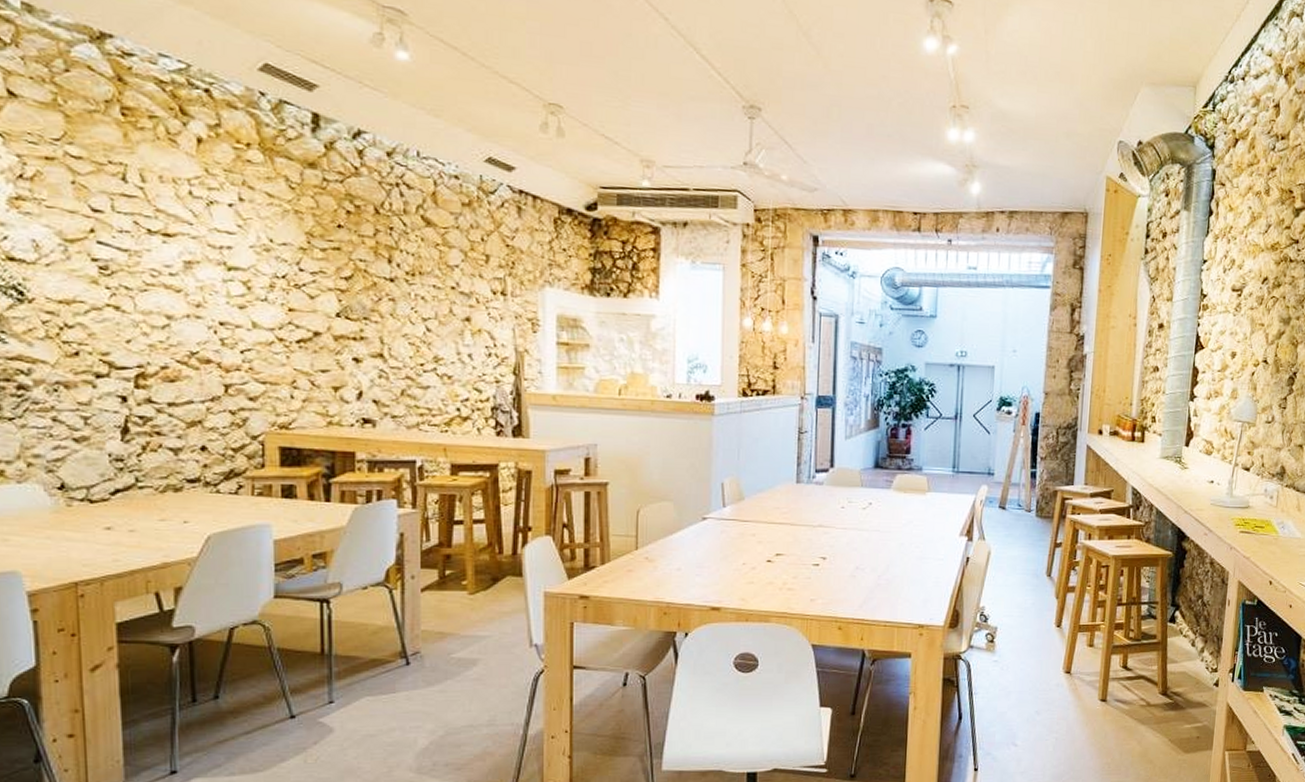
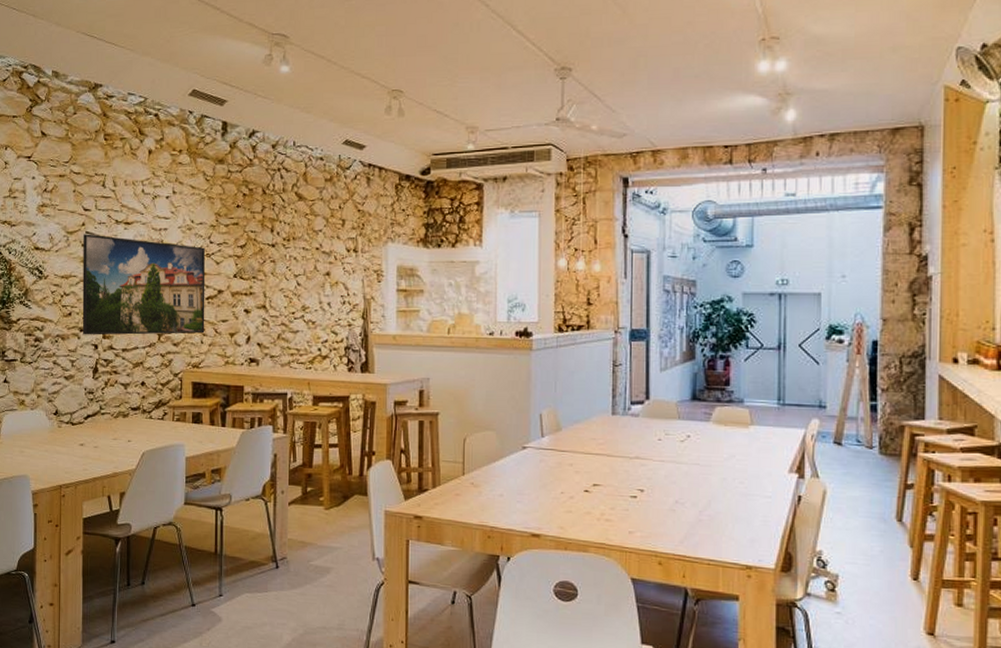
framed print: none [93,244,296,386] -> present [82,234,206,335]

